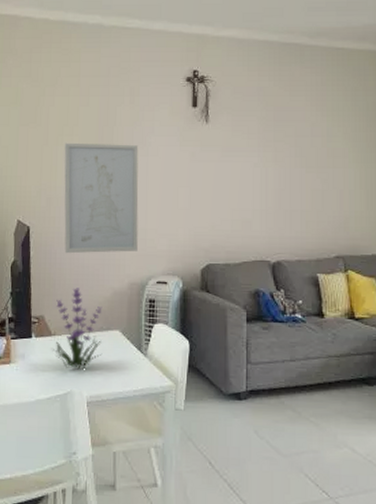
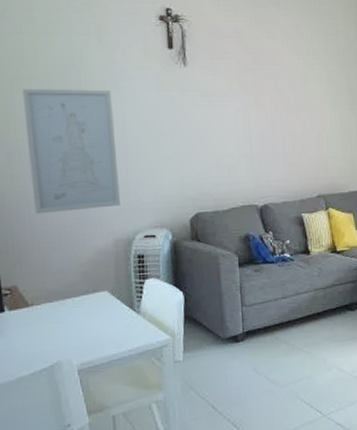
plant: present [52,288,102,370] -> none [30,251,91,339]

